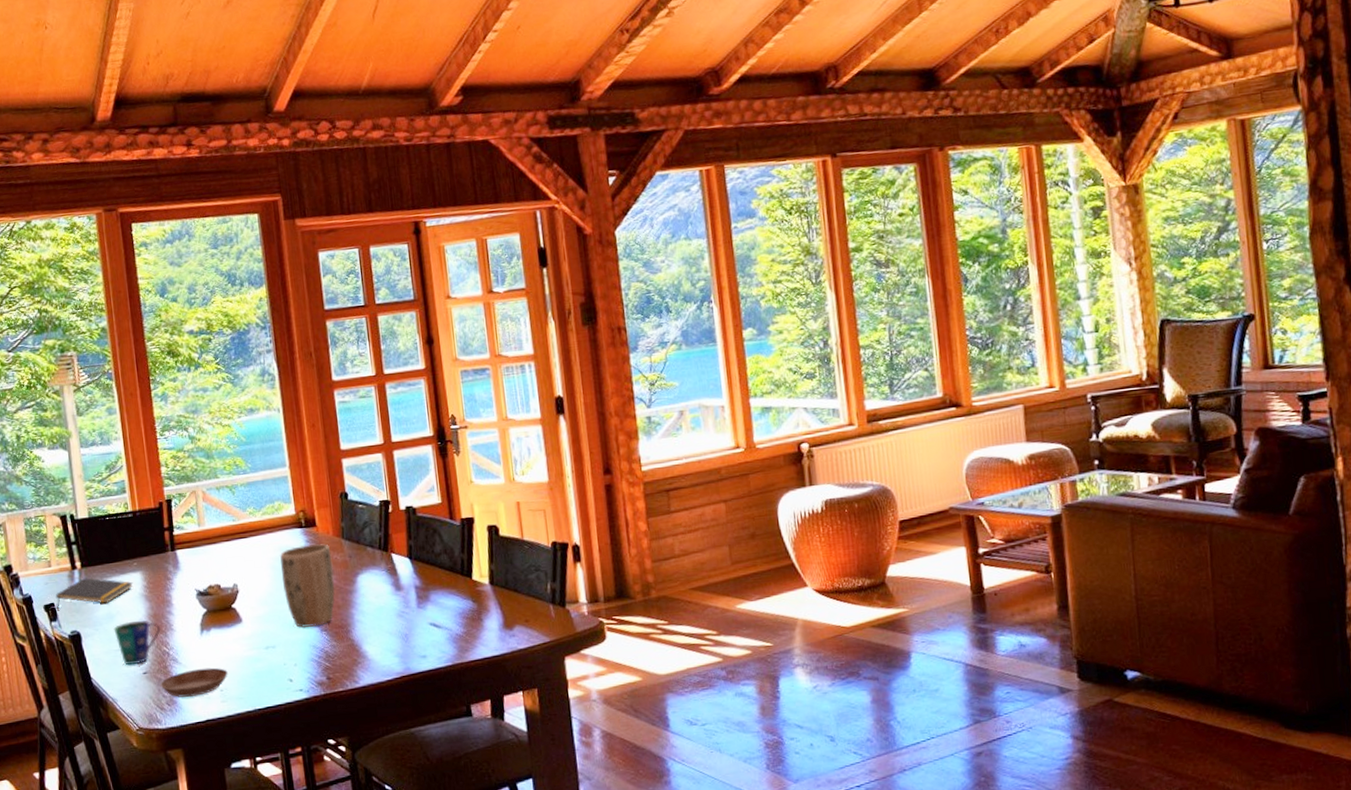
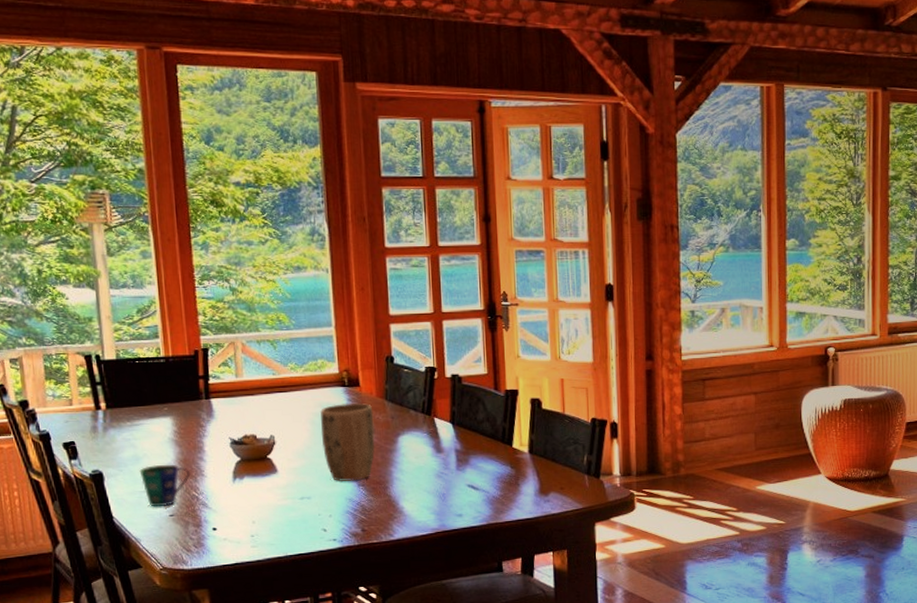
notepad: present [56,578,133,609] -> none [77,419,163,447]
saucer: present [160,667,228,698] -> none [187,514,260,540]

